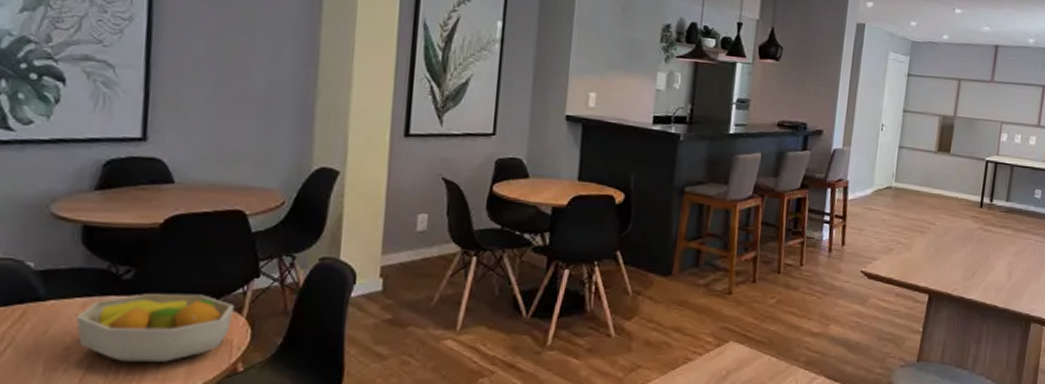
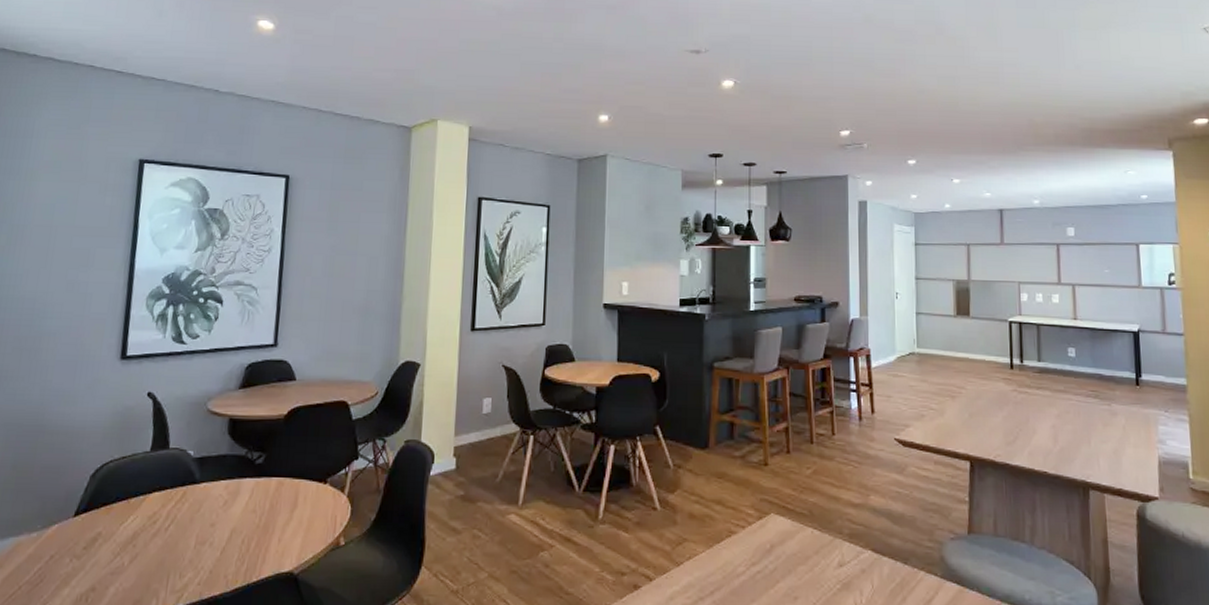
fruit bowl: present [75,293,234,363] -> none [220,475,338,538]

